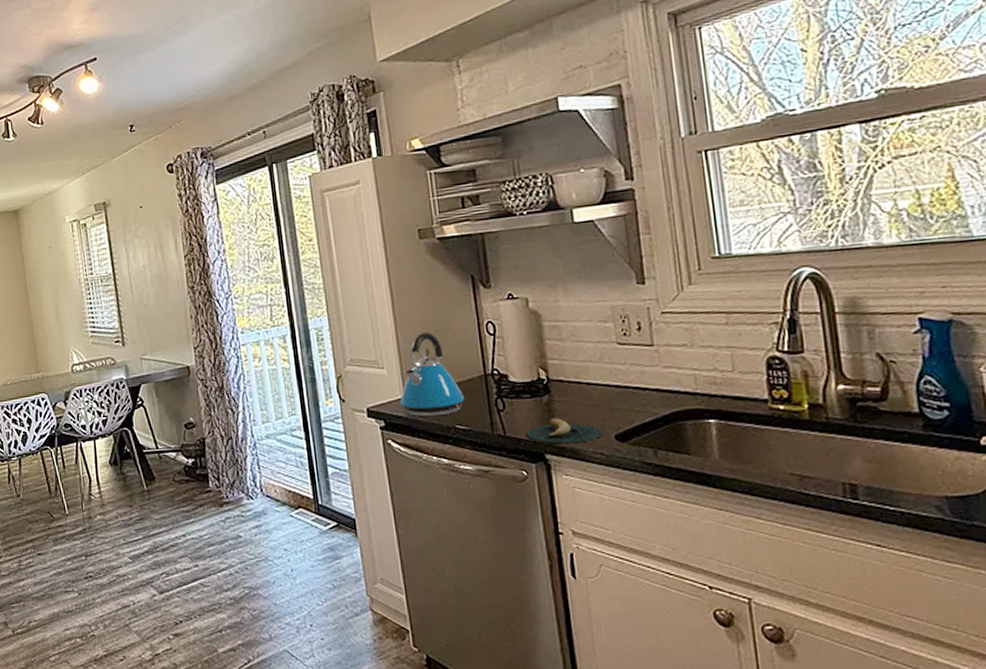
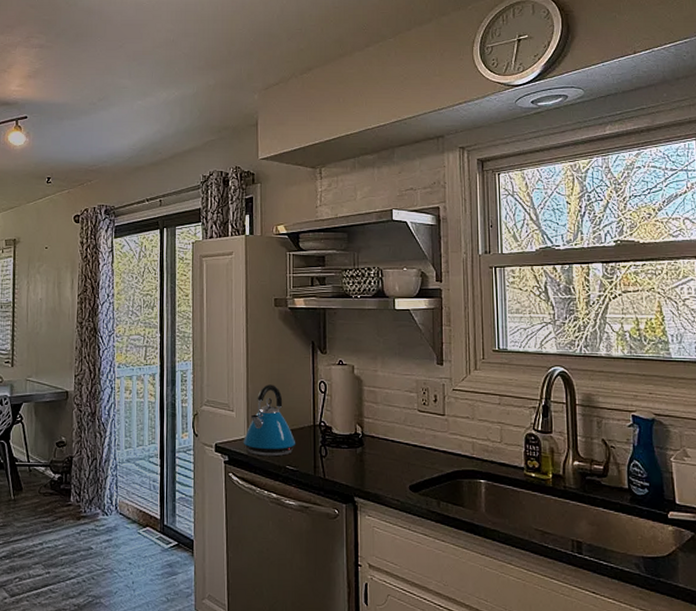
banana: present [525,418,605,445] -> none [340,467,402,490]

